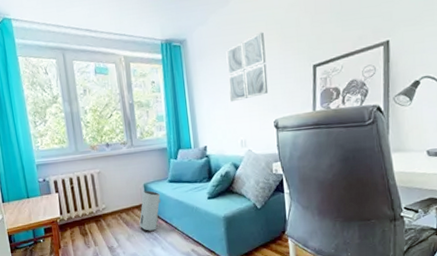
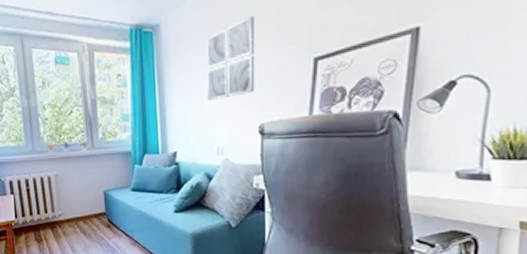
air purifier: present [139,190,161,231] -> none [97,198,122,243]

